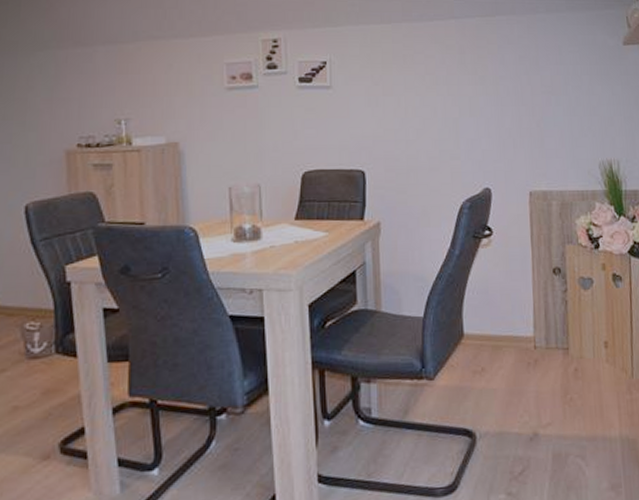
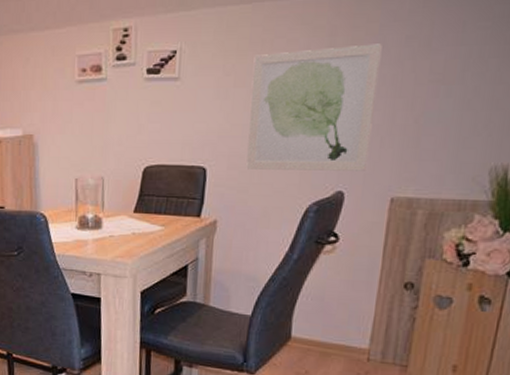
wall art: none [398,61,506,171] -> present [246,44,382,171]

